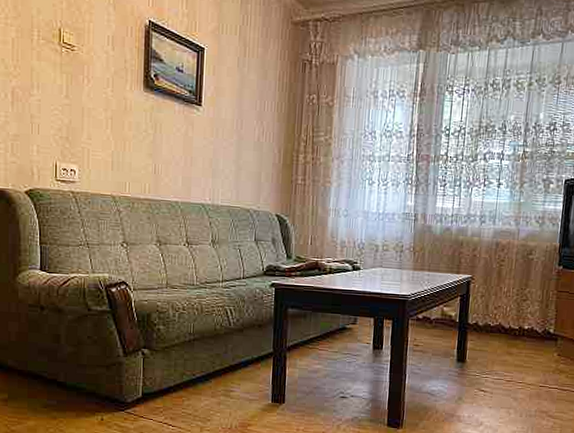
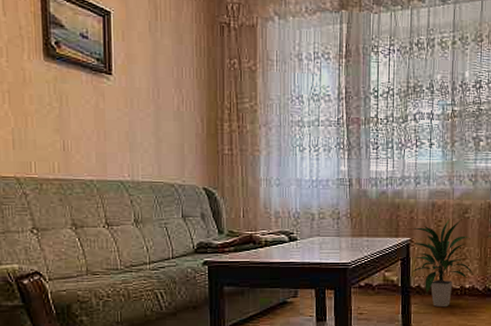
indoor plant: none [470,259,534,347] -> present [411,219,474,308]

